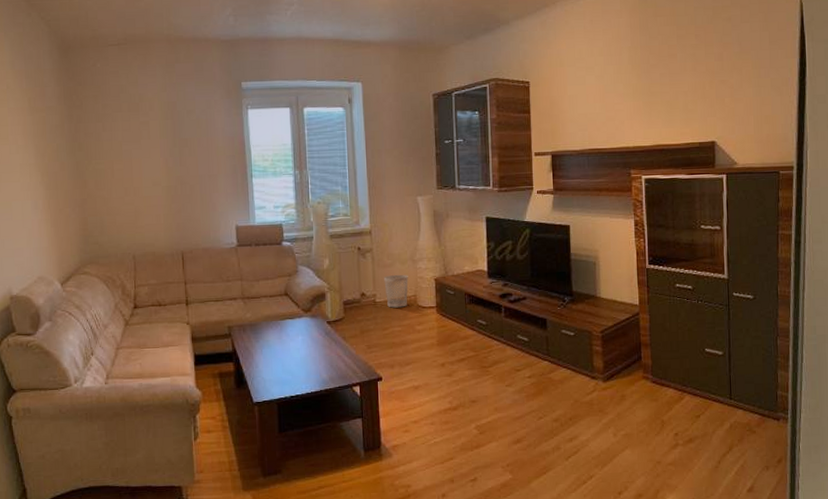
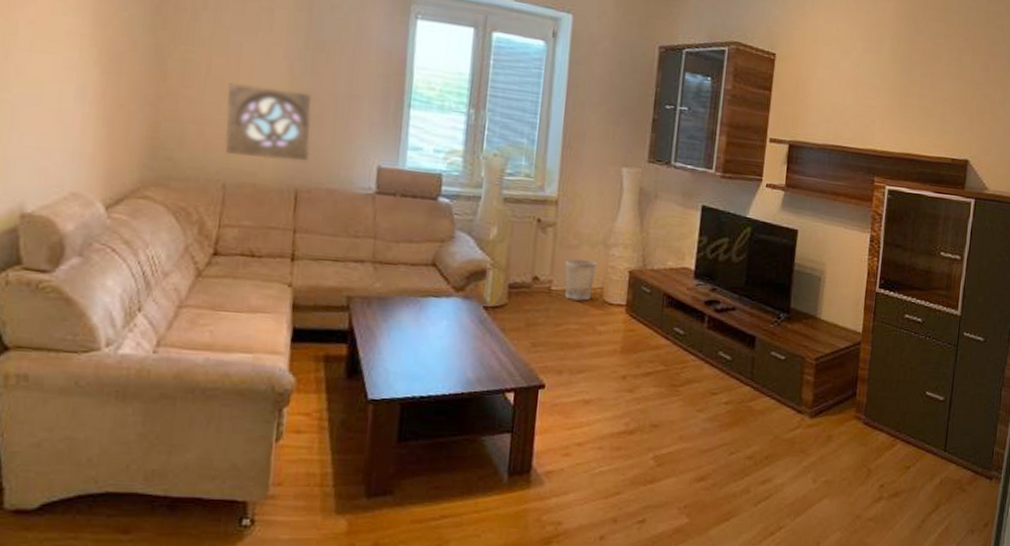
wall ornament: none [126,179,188,234] -> present [225,83,311,161]

